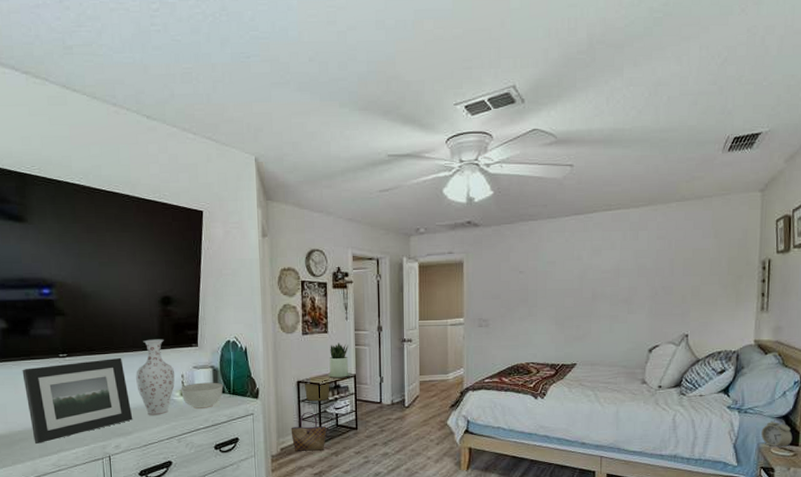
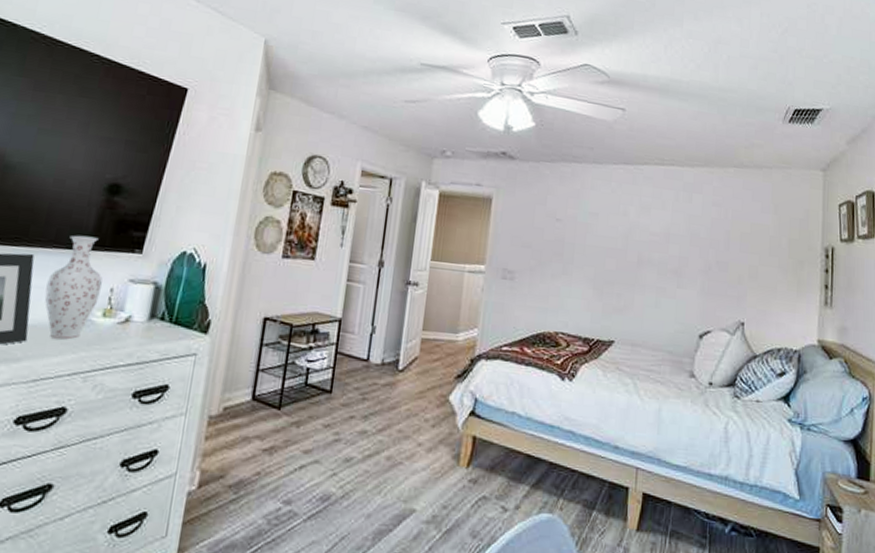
bowl: present [181,382,224,409] -> none [104,302,165,339]
tote bag: present [291,412,327,451] -> none [241,361,292,417]
basket: present [304,379,330,402] -> none [271,319,307,349]
planter: present [327,342,350,379] -> none [305,274,338,322]
alarm clock: present [761,418,793,448] -> none [827,441,863,482]

